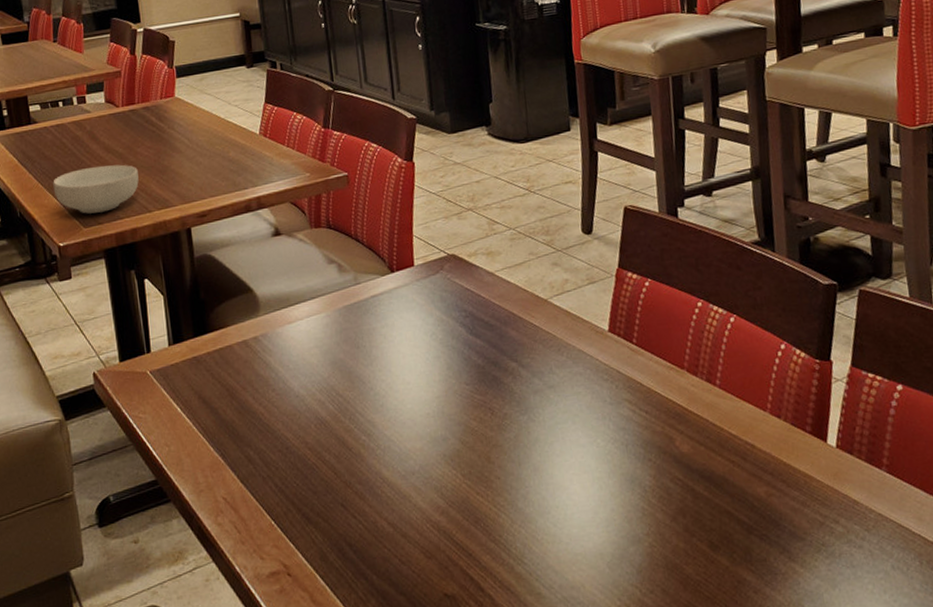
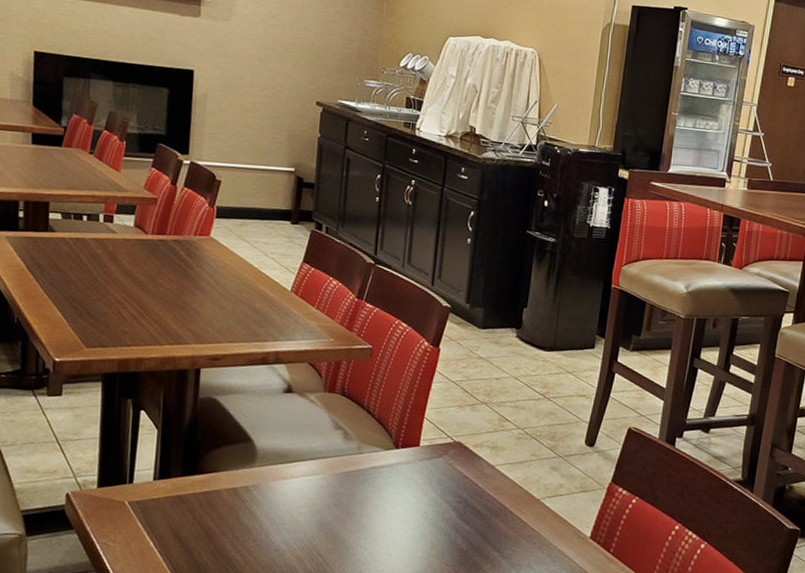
cereal bowl: present [53,164,139,214] -> none [59,287,156,336]

